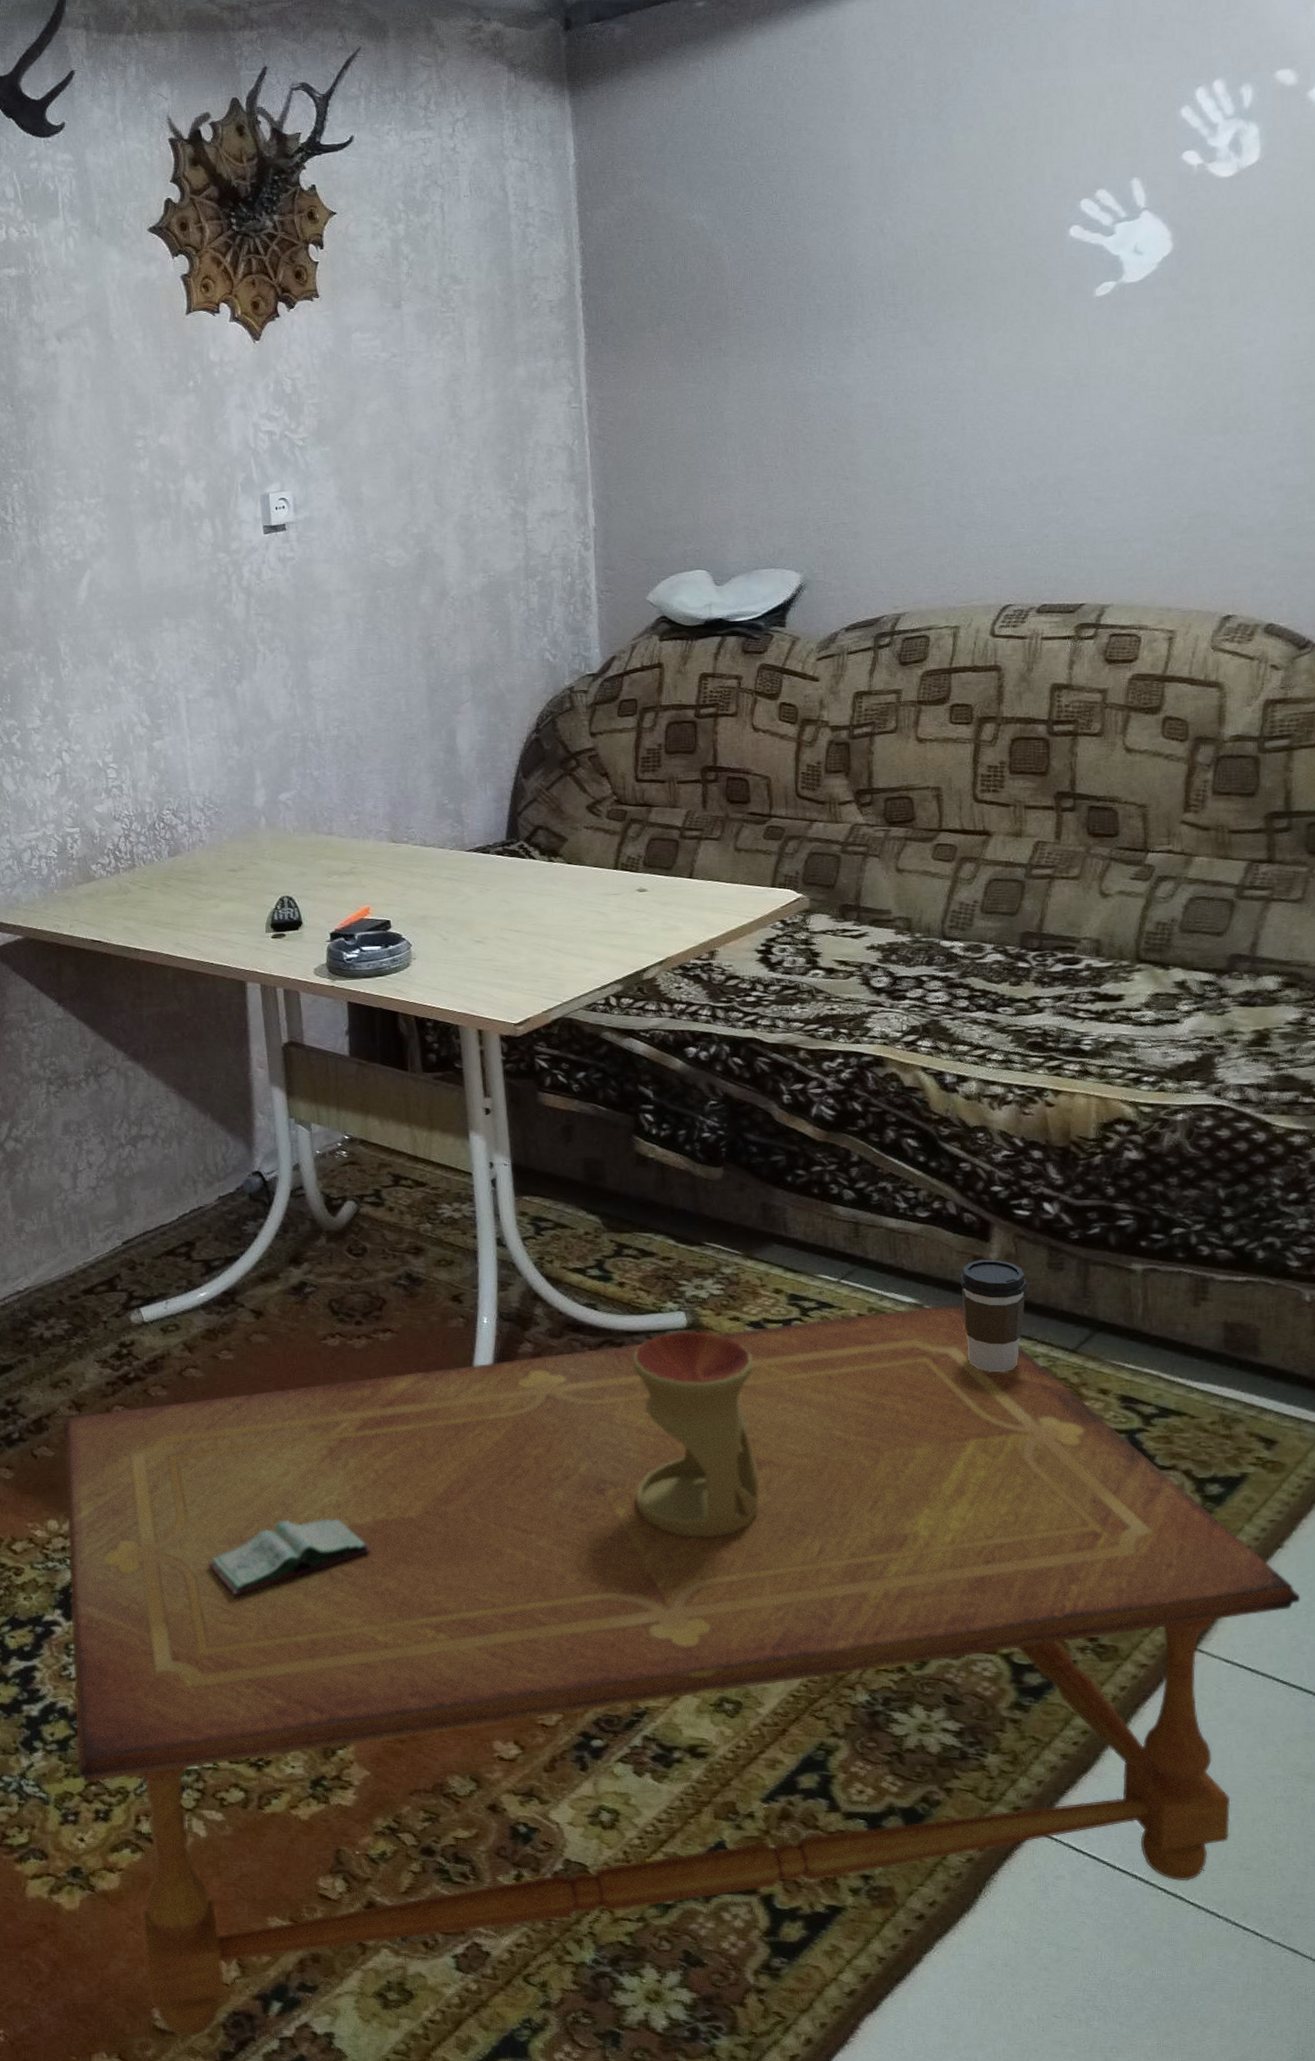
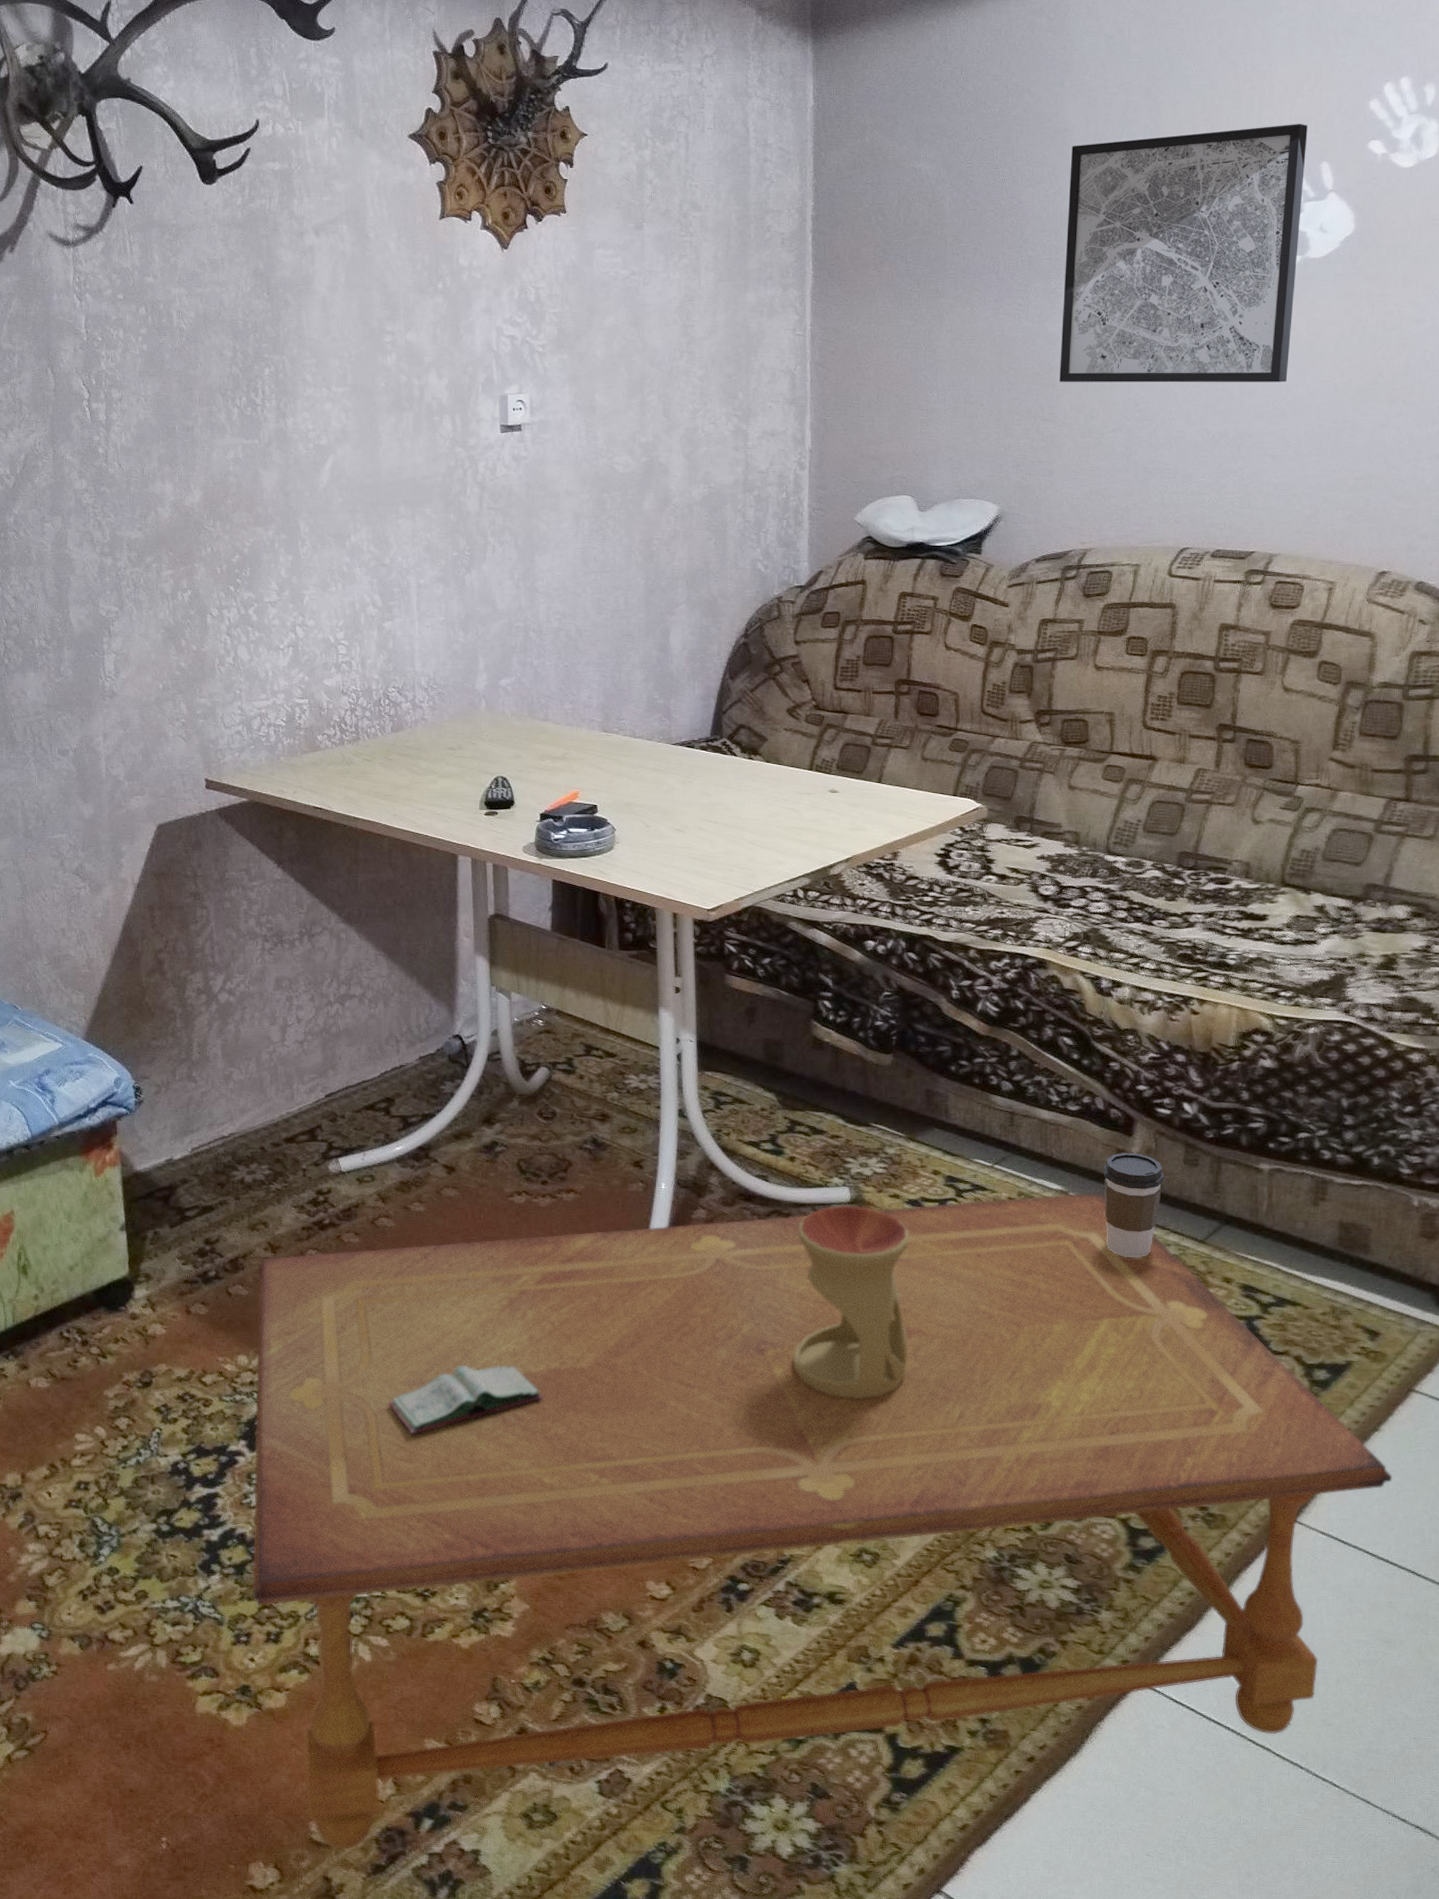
wall art: none [856,139,1114,437] -> present [1059,124,1308,383]

